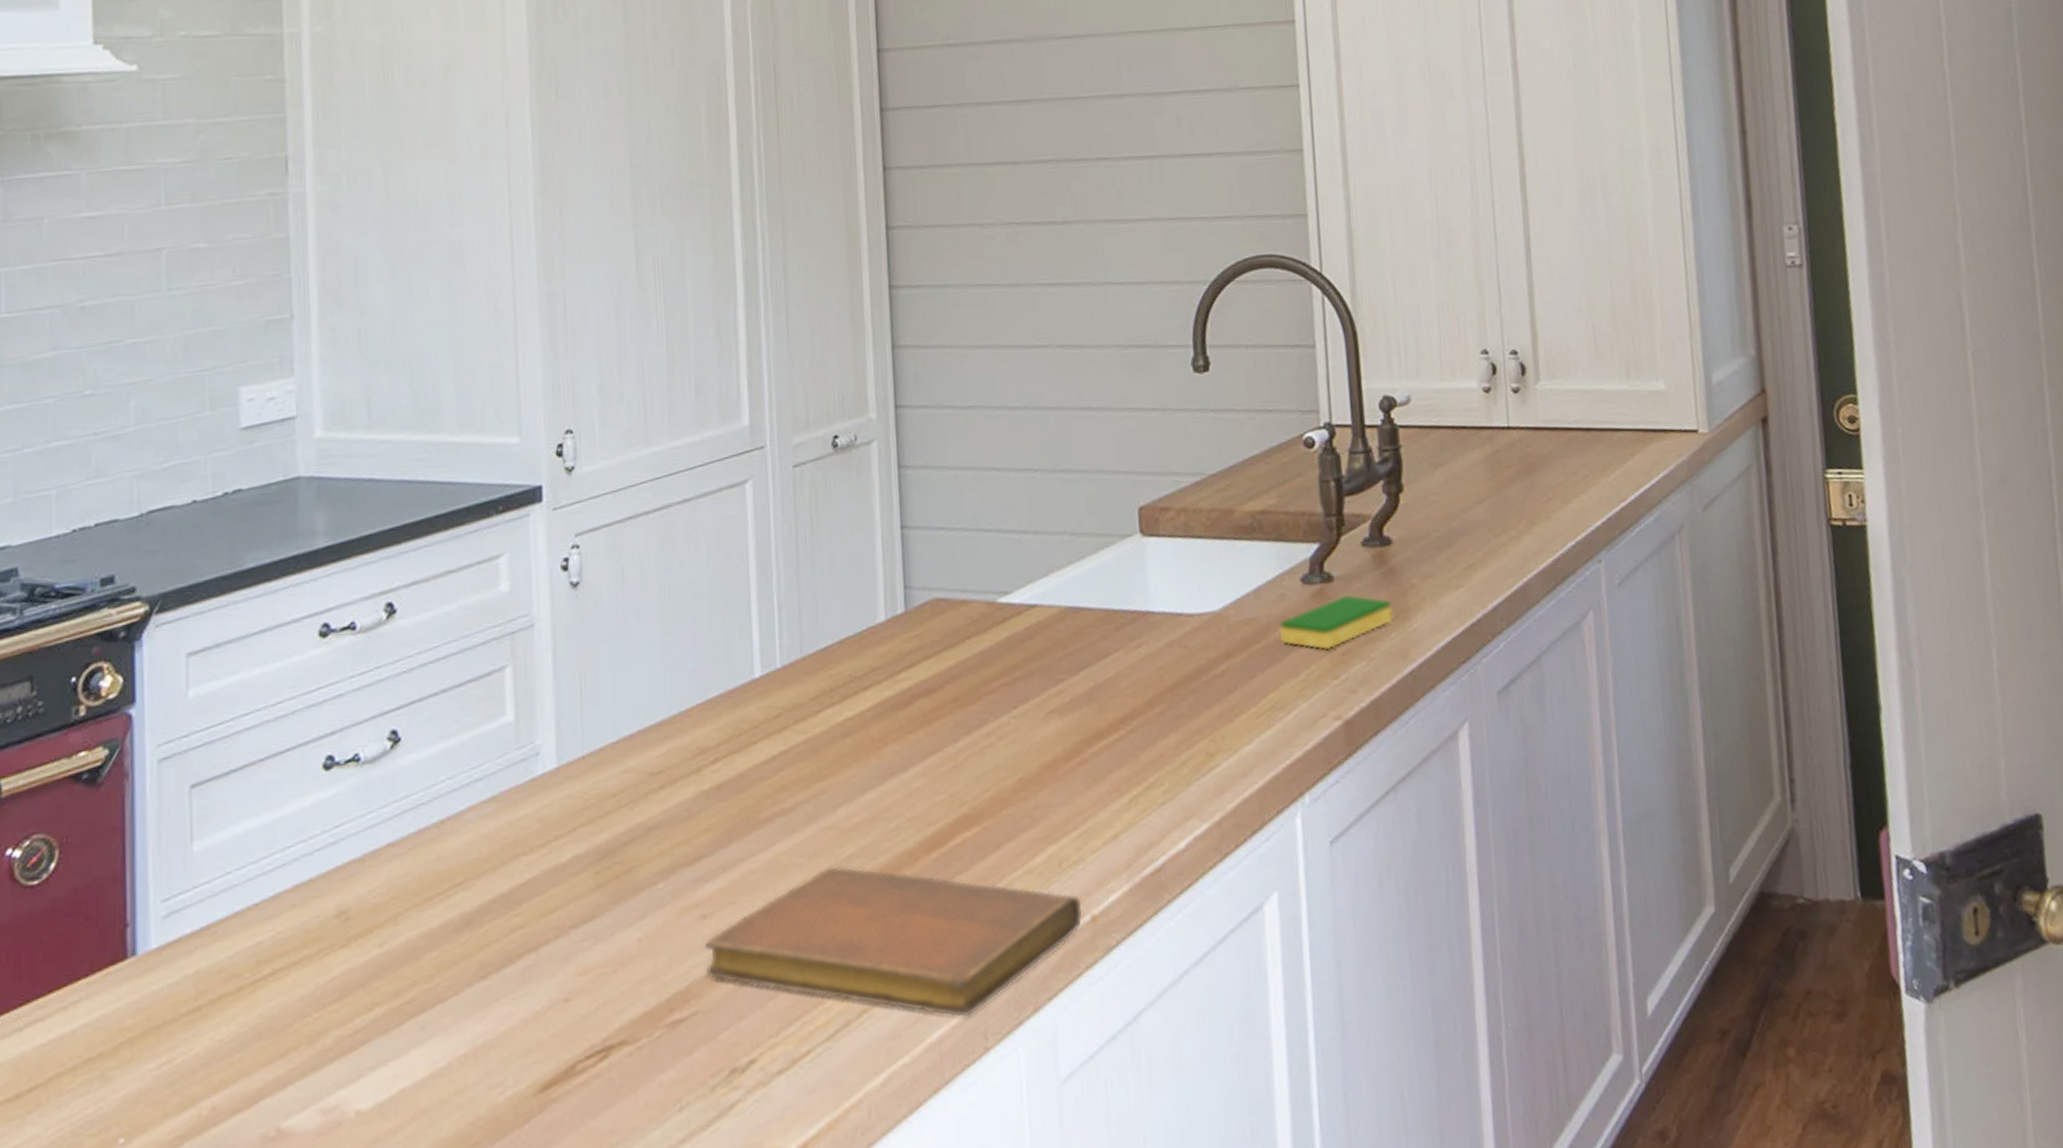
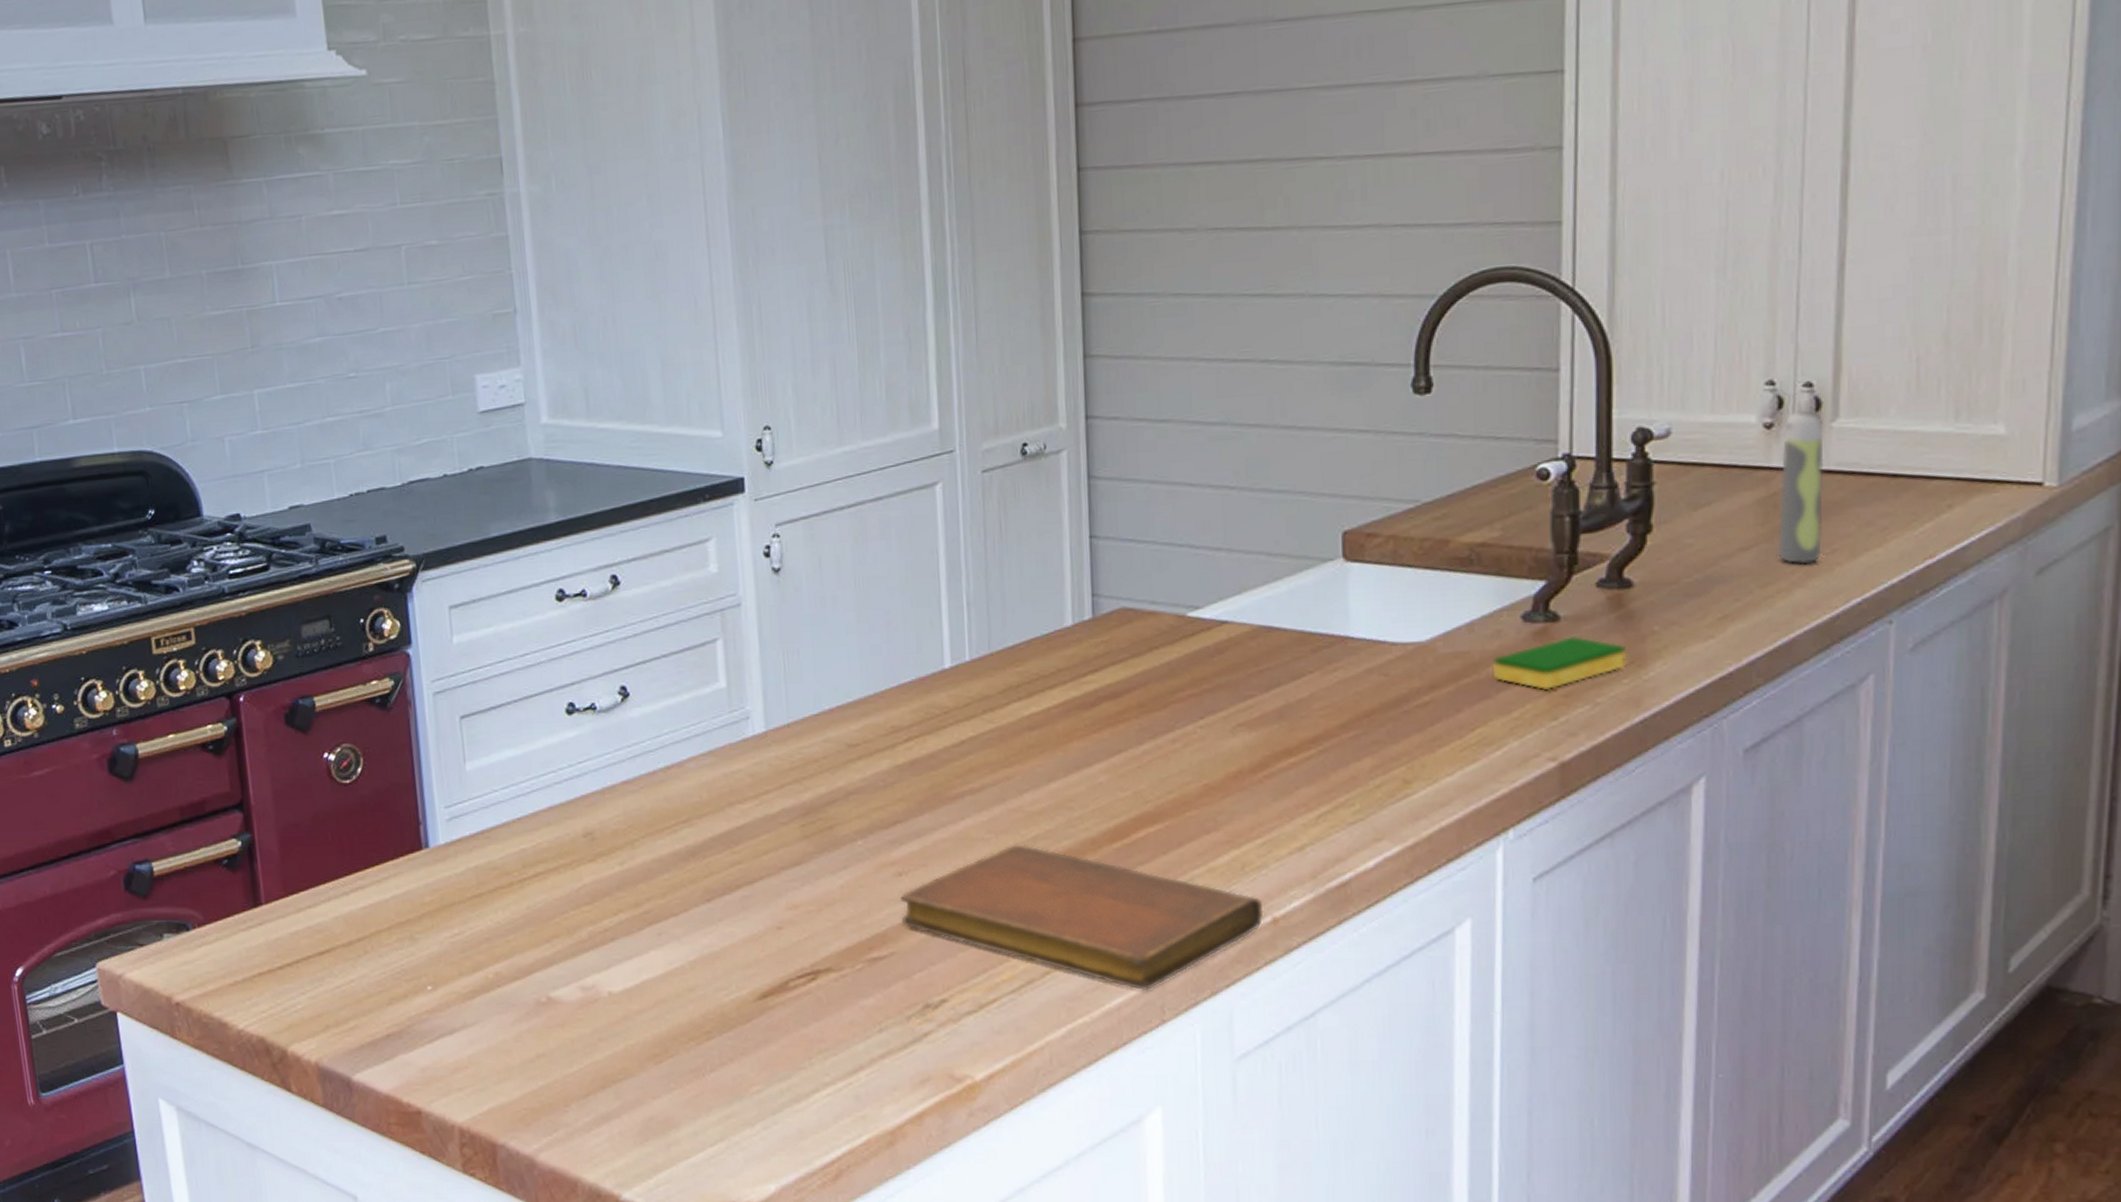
spray bottle: none [1499,374,1541,514] -> present [1777,409,1824,565]

